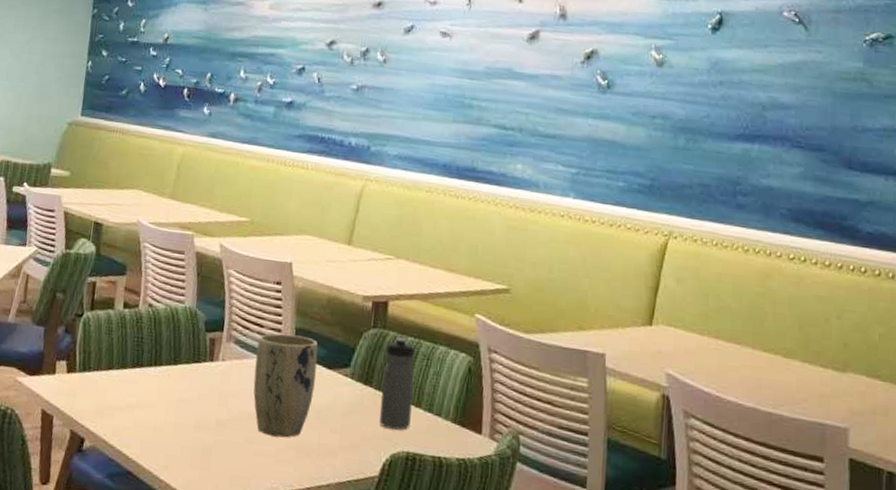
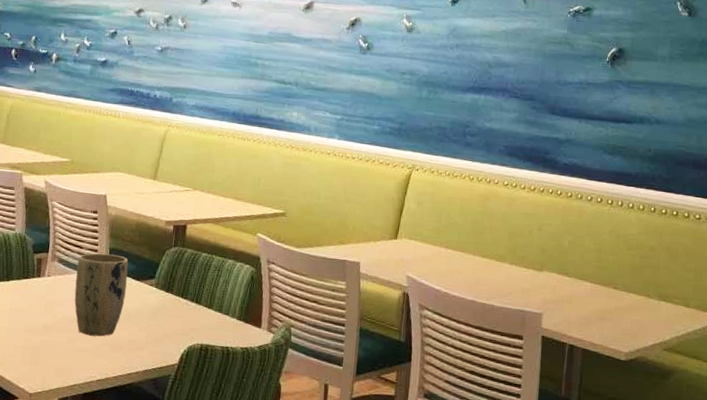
water bottle: present [379,337,415,430] -> none [179,253,208,327]

